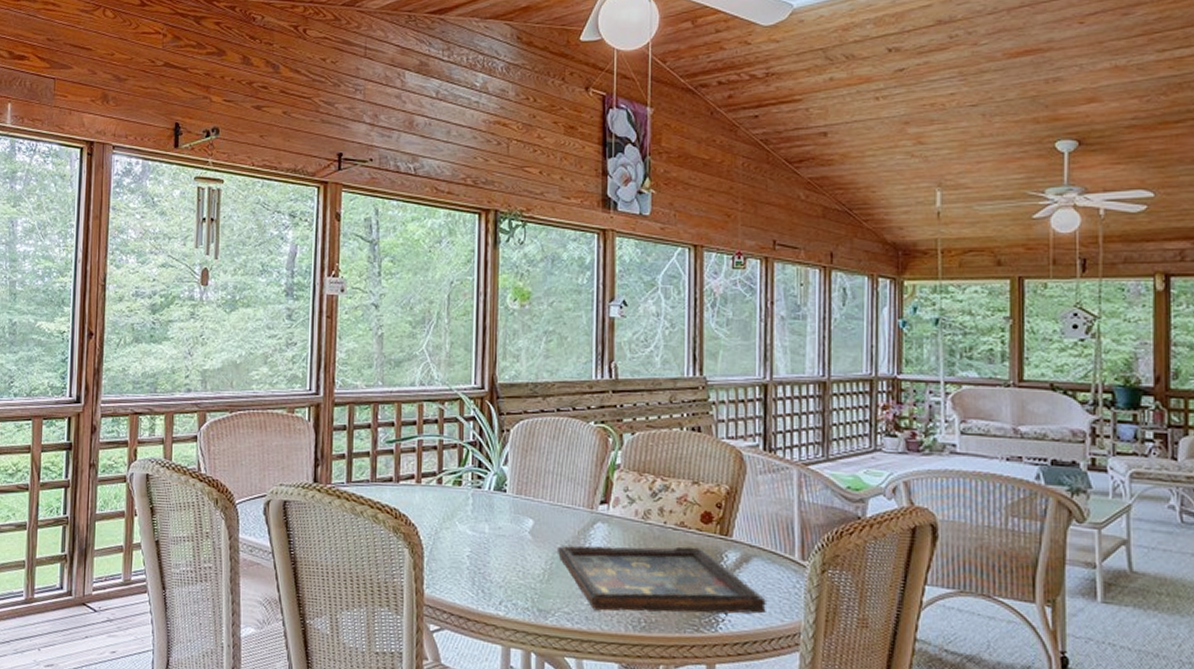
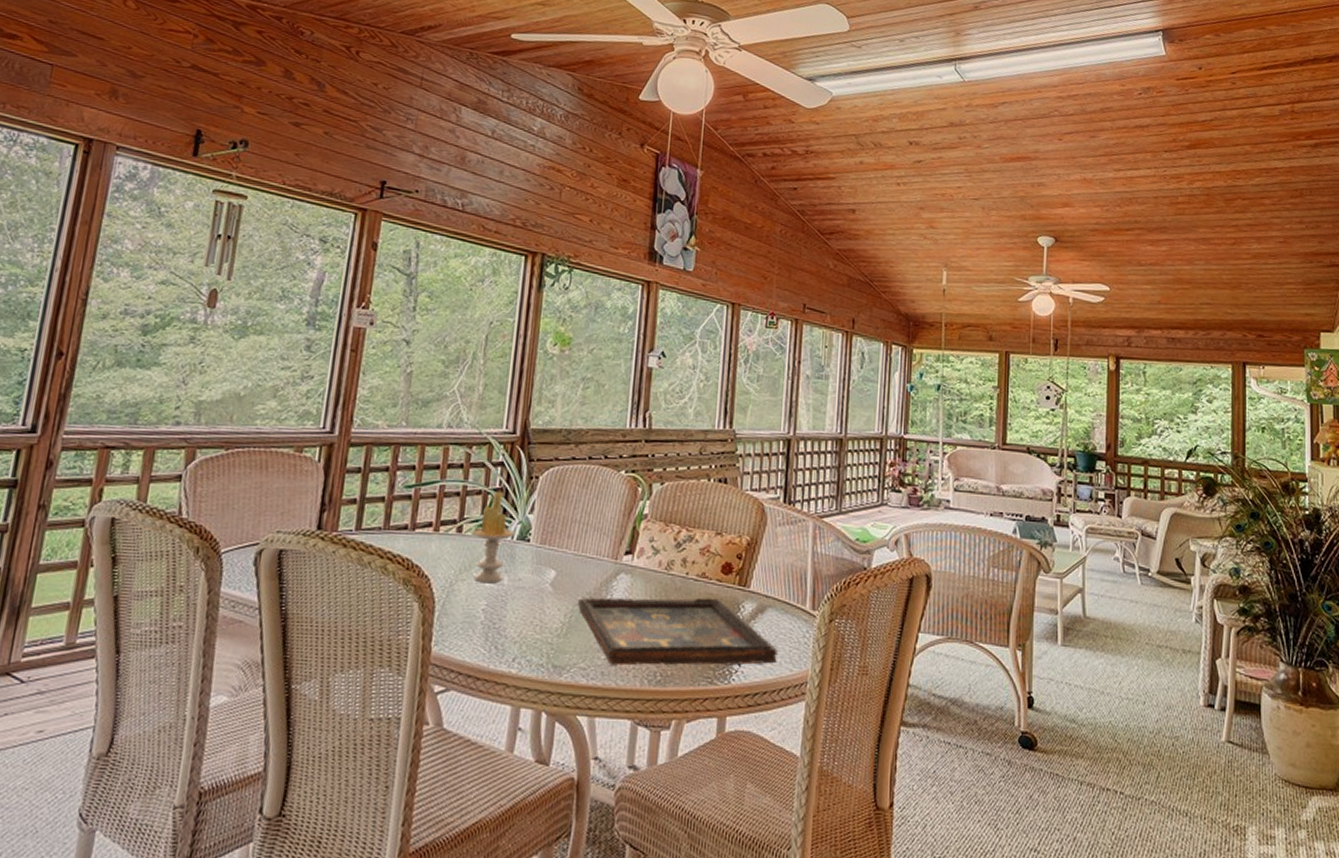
candle: none [450,444,492,532] -> present [470,491,516,584]

